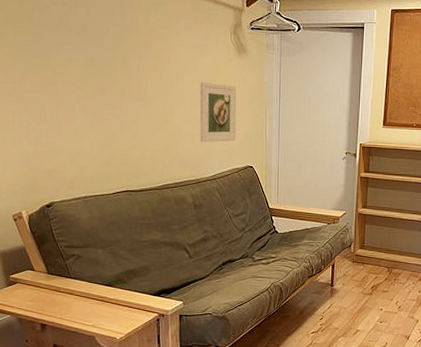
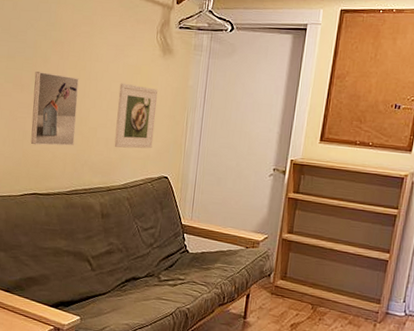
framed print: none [116,74,161,145] -> present [30,72,79,146]

